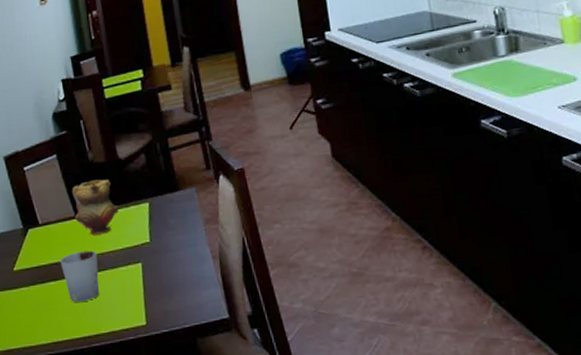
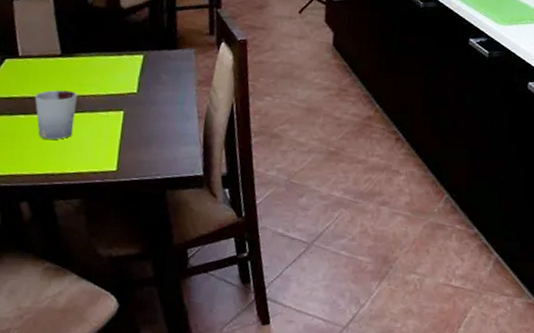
teapot: present [72,179,119,235] -> none [60,23,111,77]

